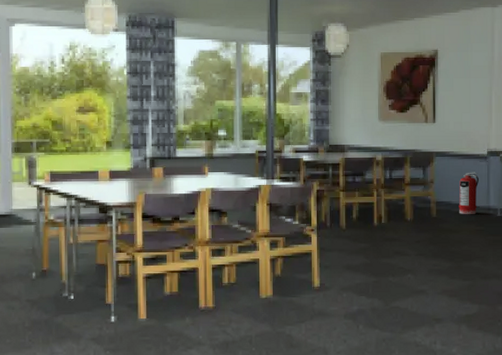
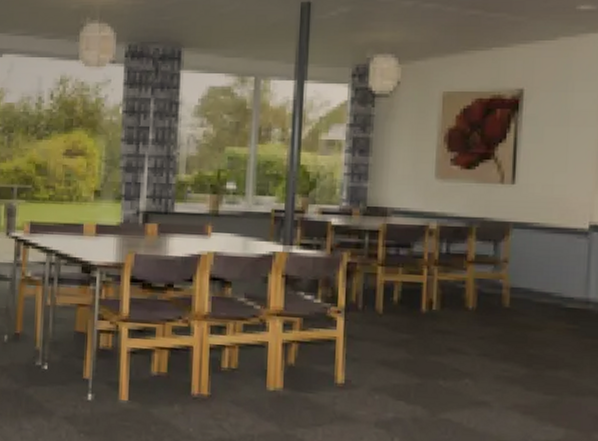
fire extinguisher: present [458,172,479,214] -> none [542,251,575,308]

